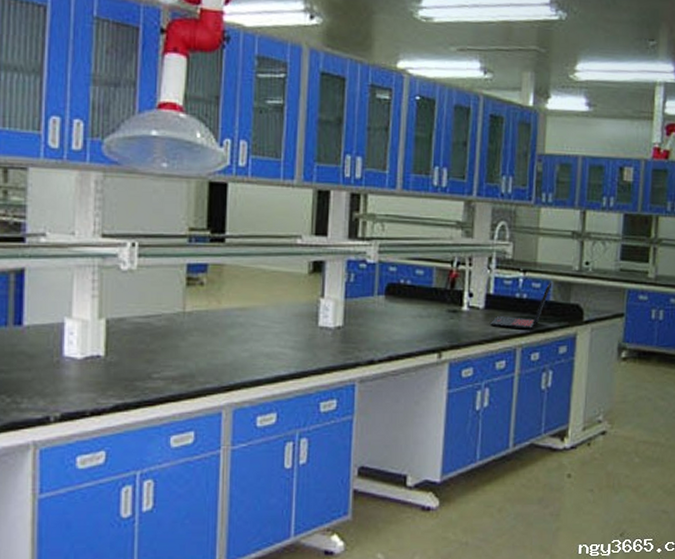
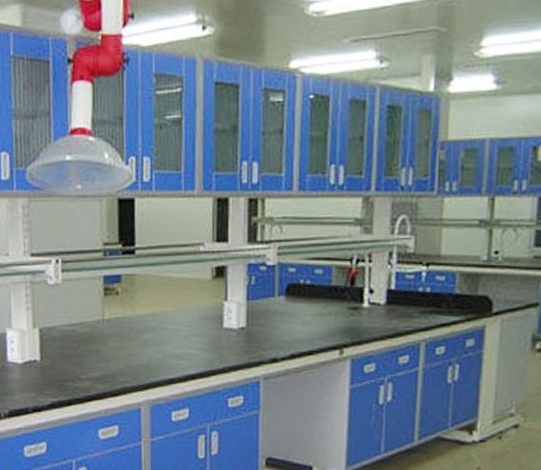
laptop: present [490,281,552,330] -> none [392,273,458,324]

